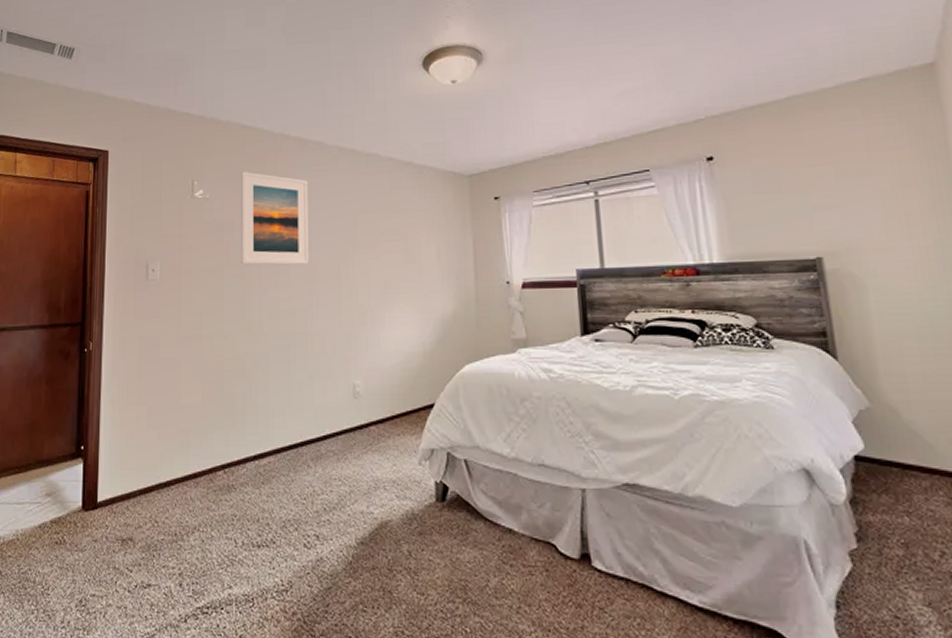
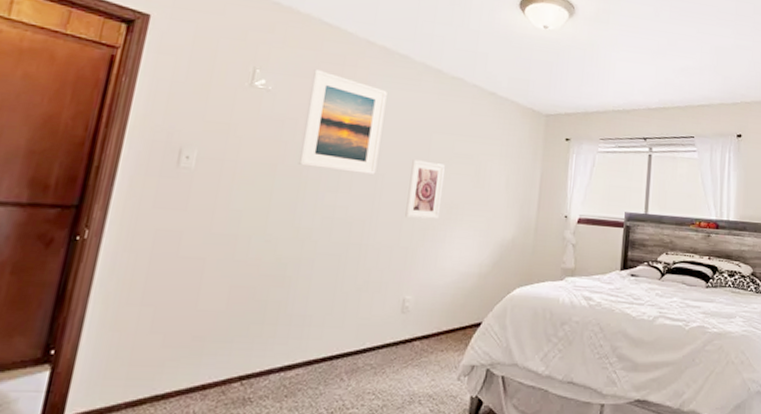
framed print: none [341,243,374,302] -> present [405,159,445,220]

